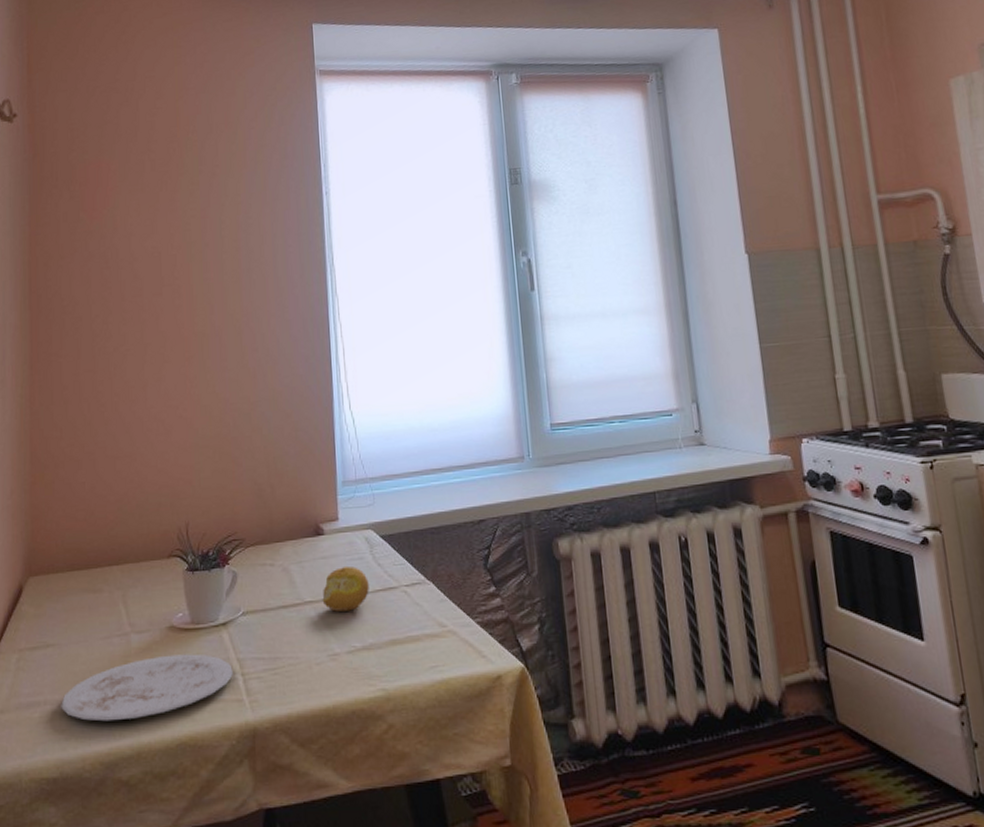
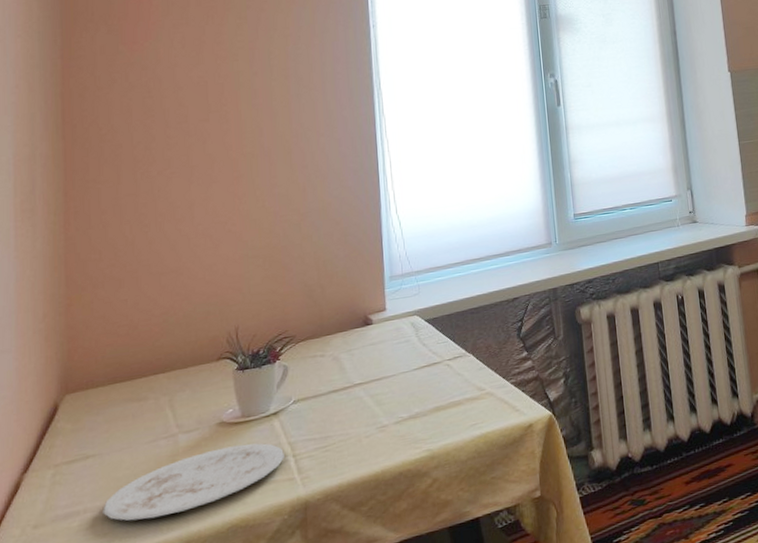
fruit: present [322,565,369,612] -> none [371,348,415,390]

